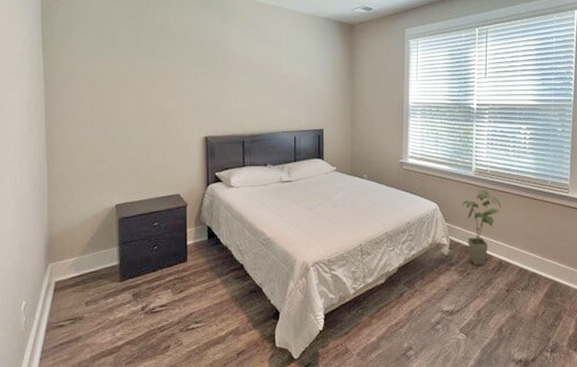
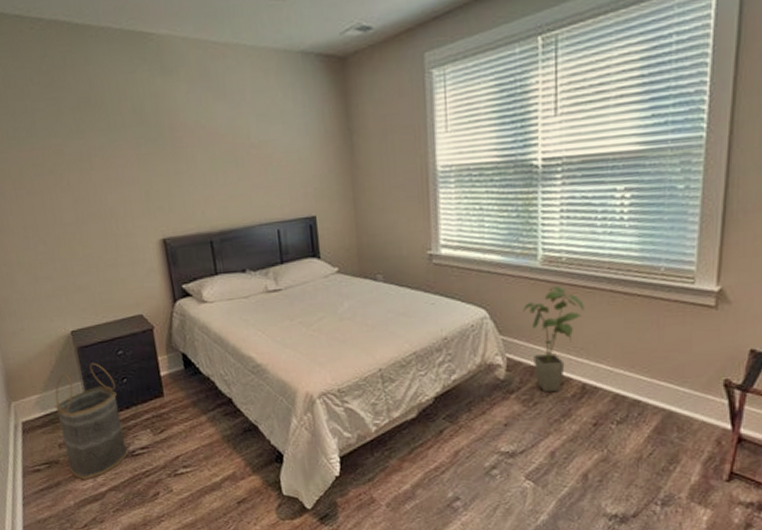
basket: none [89,231,148,335] -> present [54,362,128,480]

